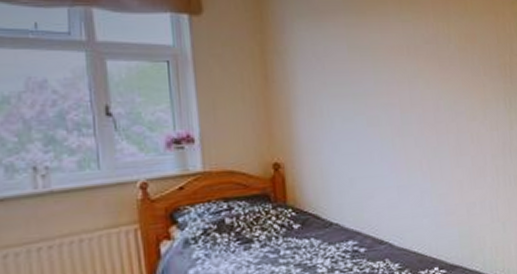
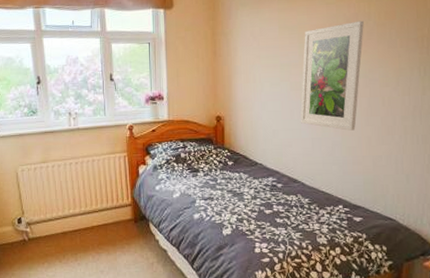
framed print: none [379,43,446,174] -> present [300,20,364,131]

